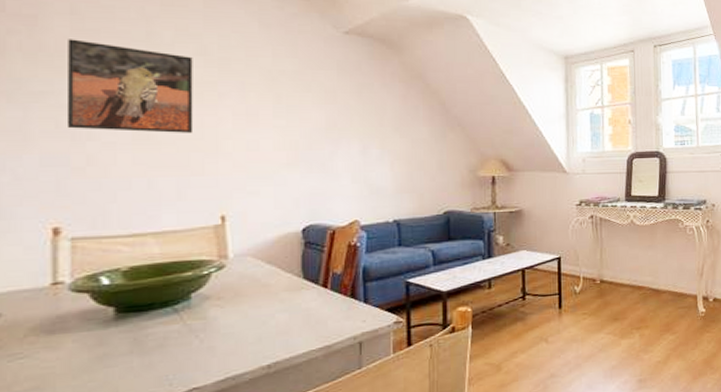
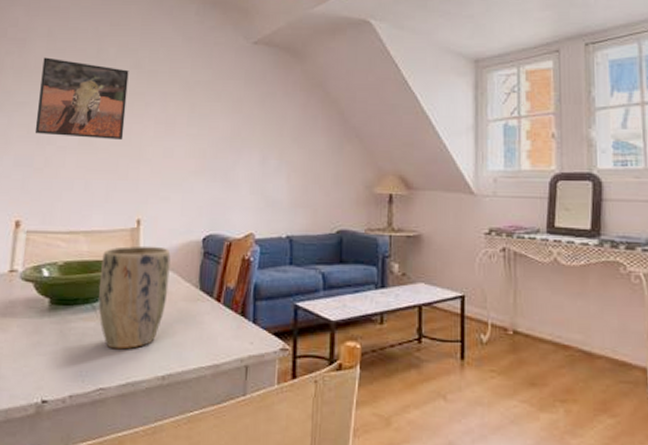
plant pot: none [180,241,266,348] -> present [98,245,171,350]

